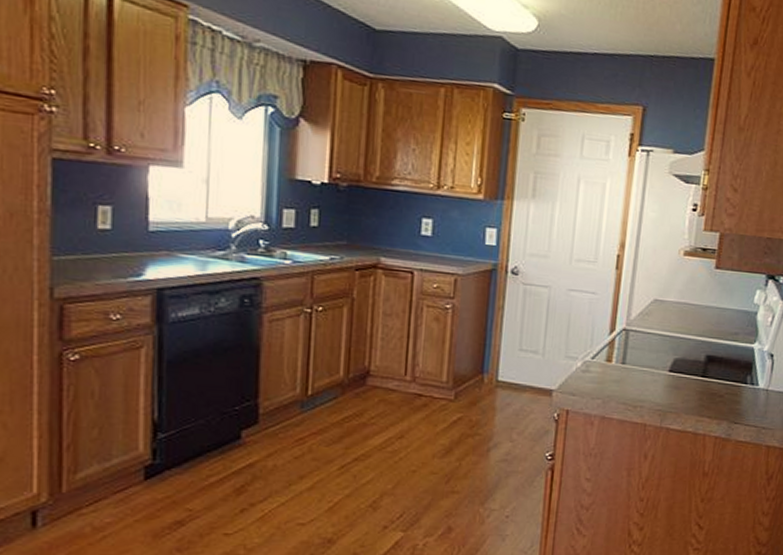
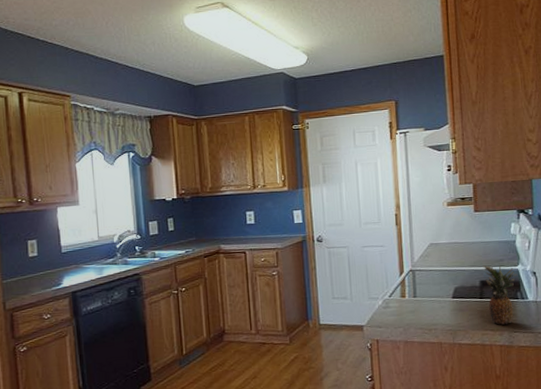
fruit: none [710,337,752,413] -> present [483,265,517,325]

